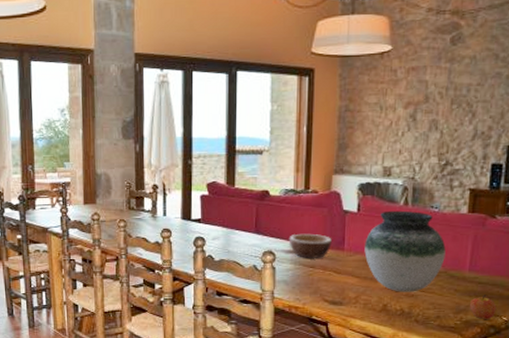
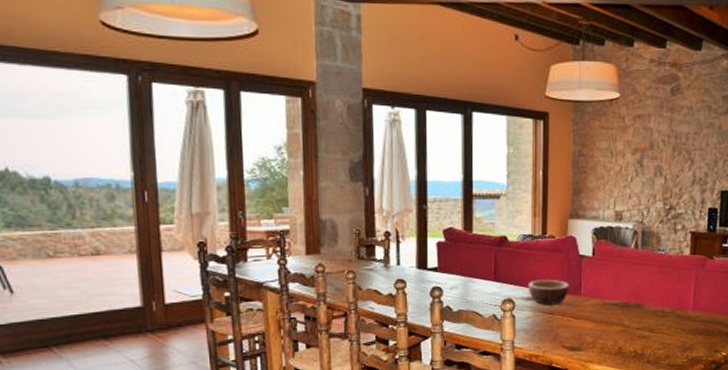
vase: present [364,210,446,292] -> none [600,254,672,334]
apple: present [470,294,497,319] -> none [694,332,717,356]

